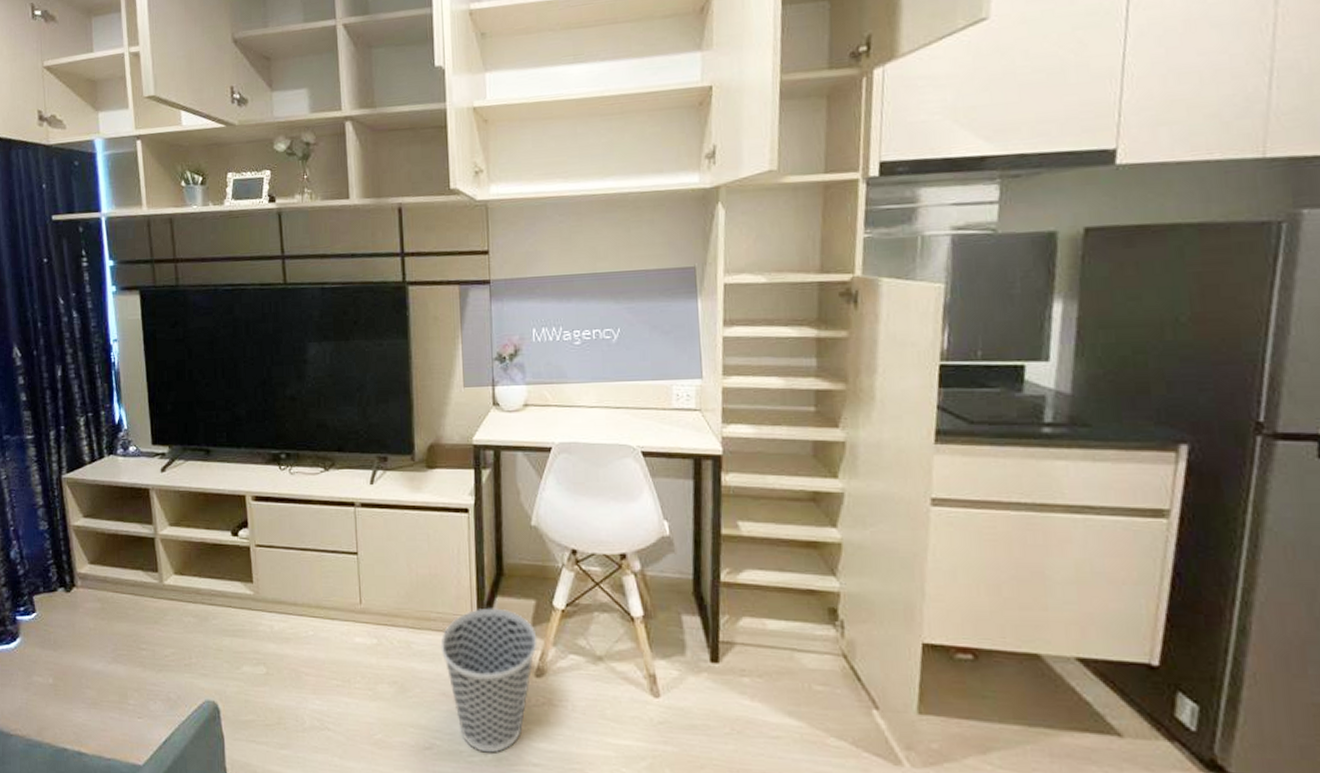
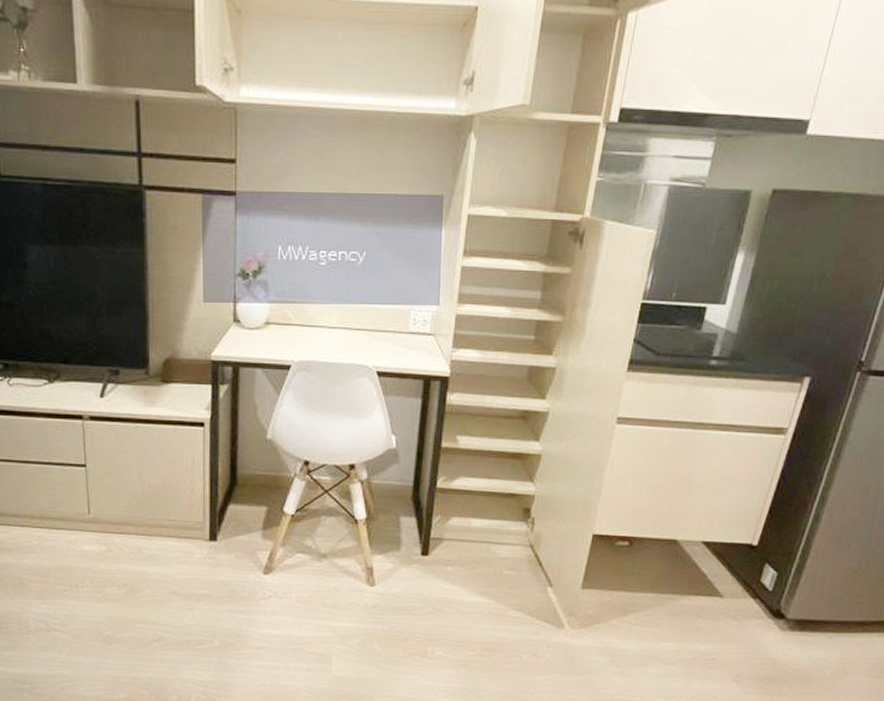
wastebasket: present [440,608,538,753] -> none [172,514,267,641]

